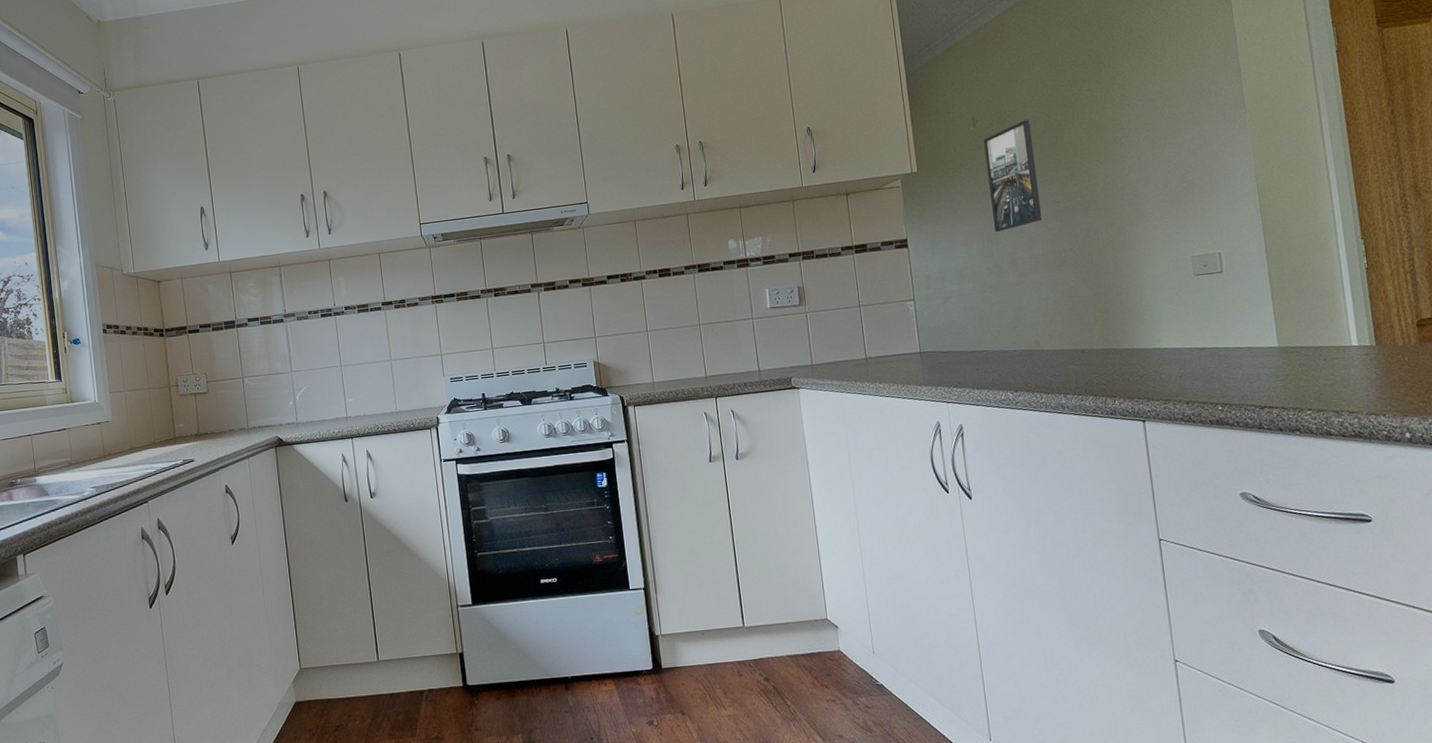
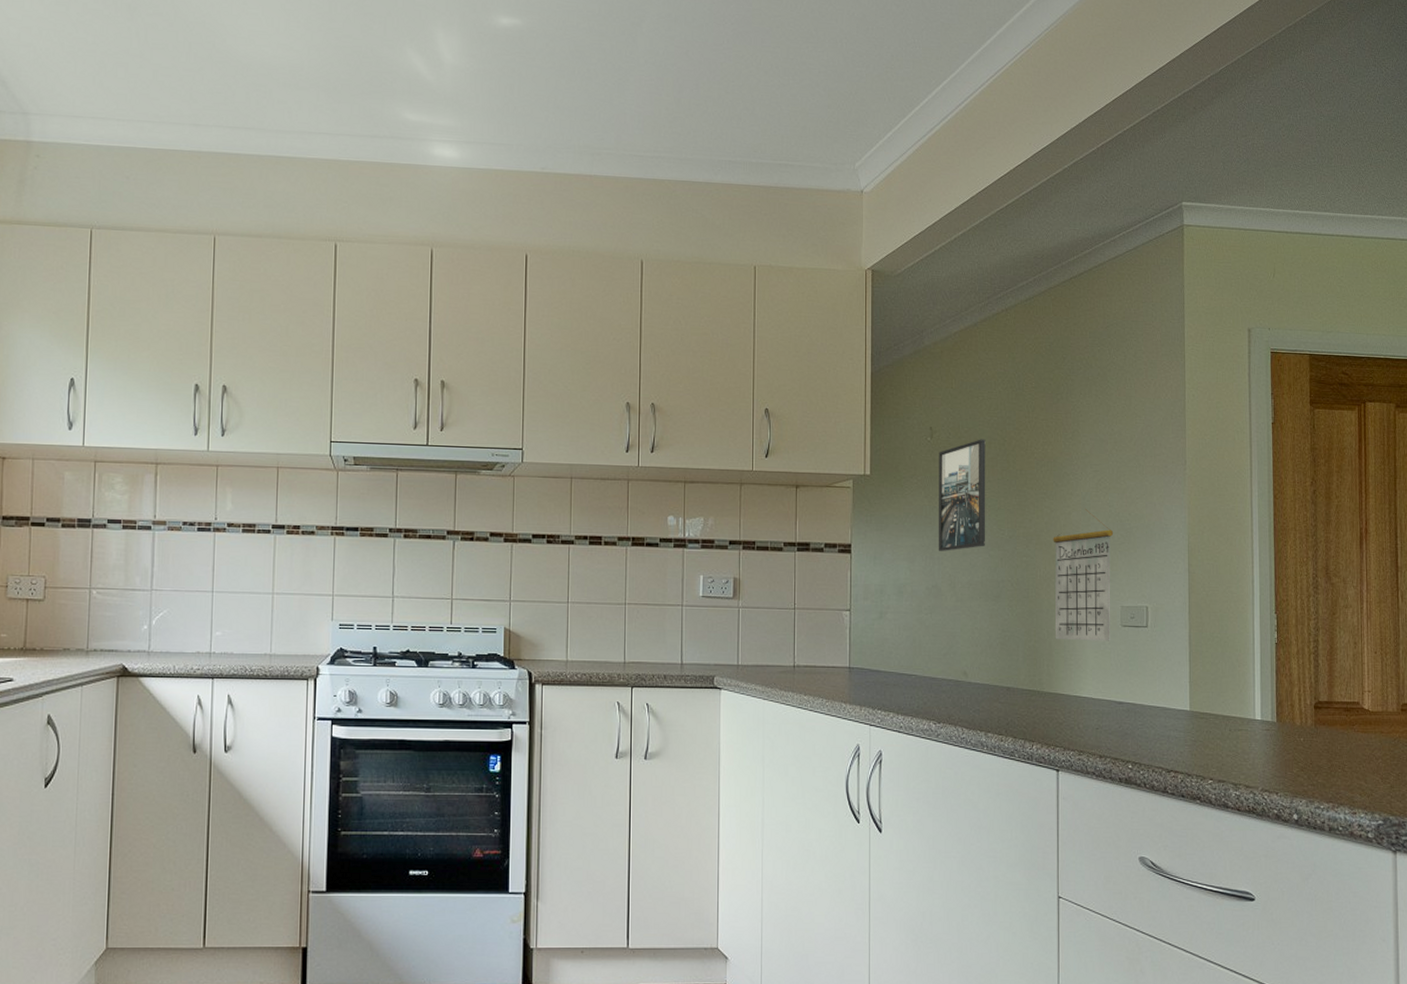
calendar: none [1111,168,1184,298] -> present [1053,508,1114,641]

